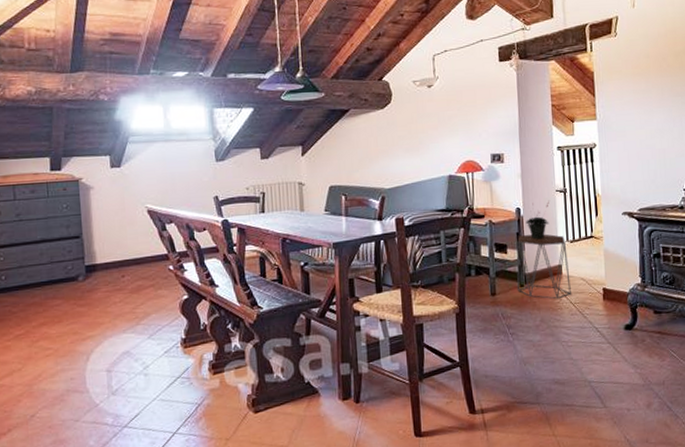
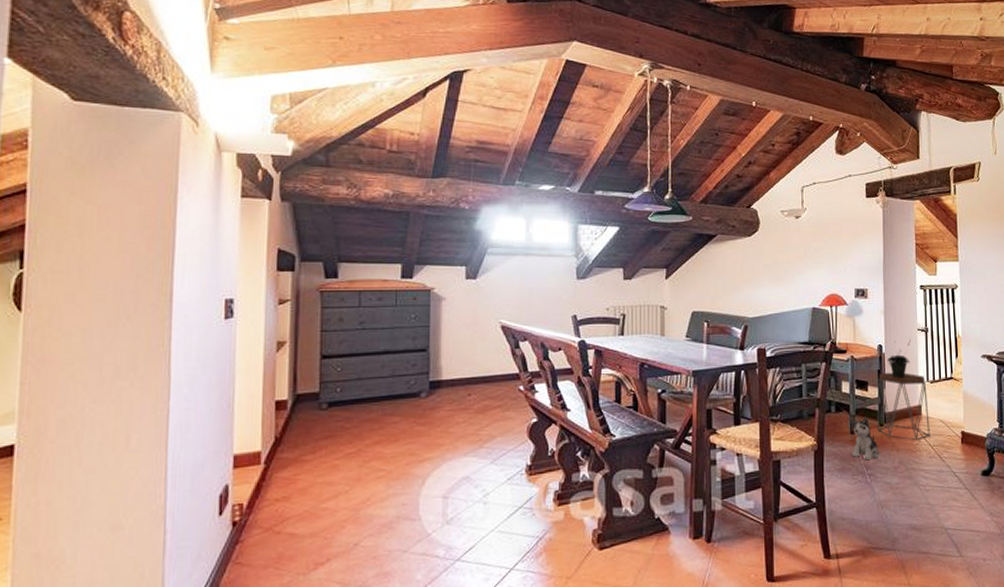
plush toy: none [491,278,521,321] -> present [851,416,880,461]

